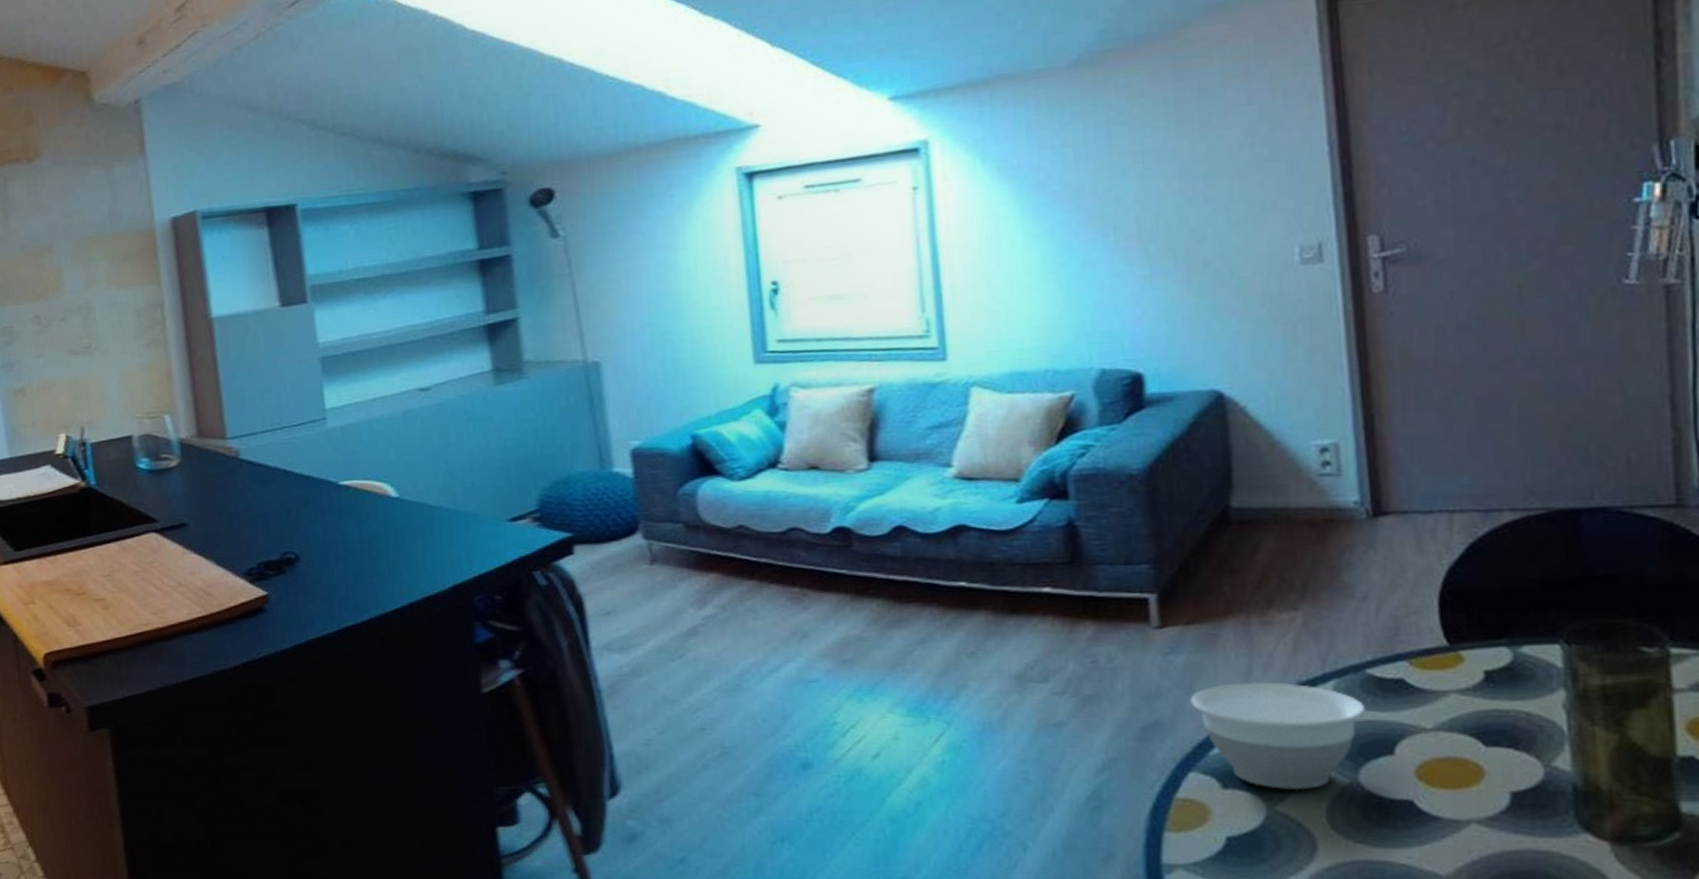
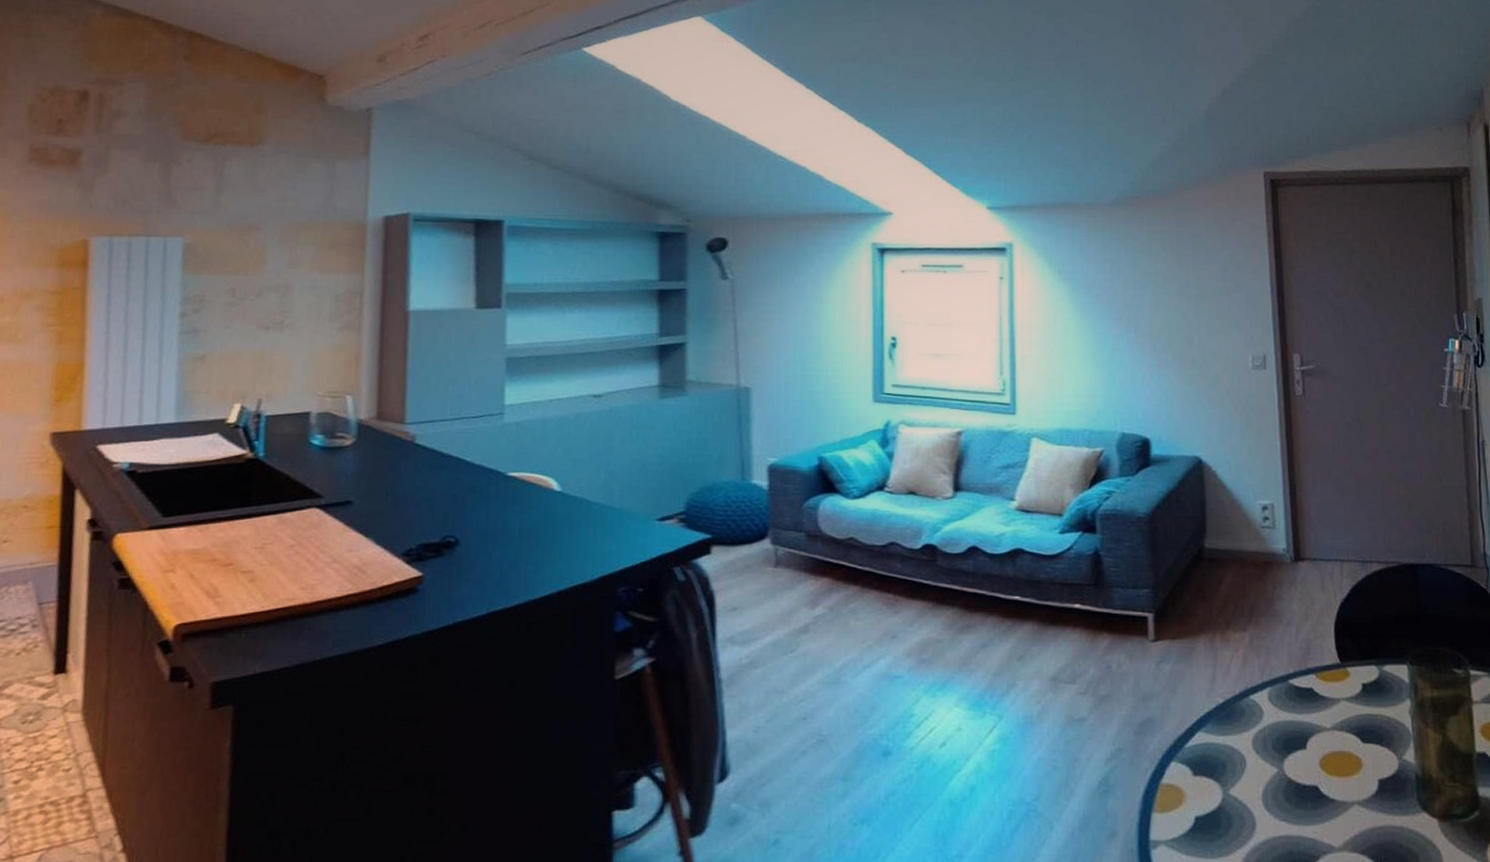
bowl: present [1190,682,1367,791] -> none [1174,688,1289,778]

